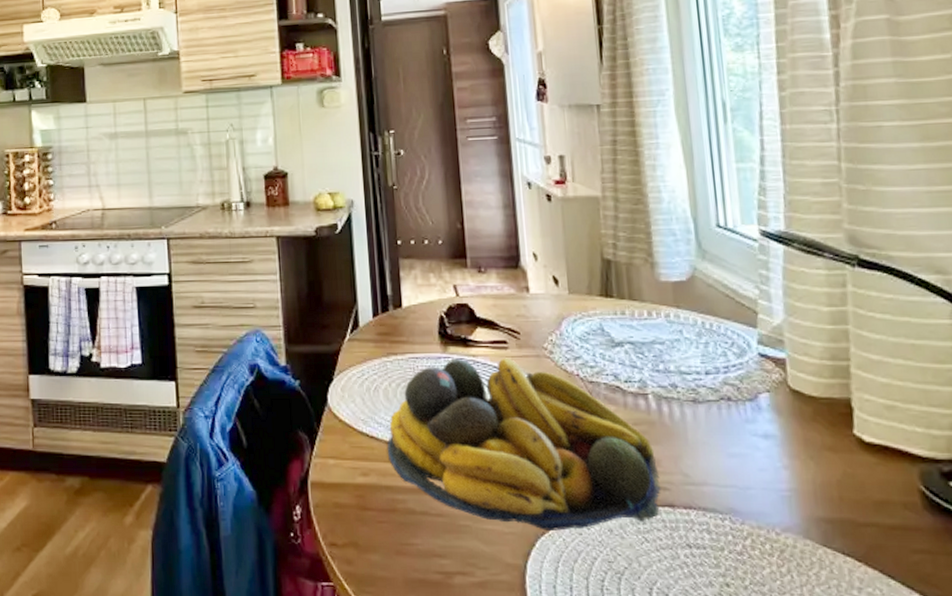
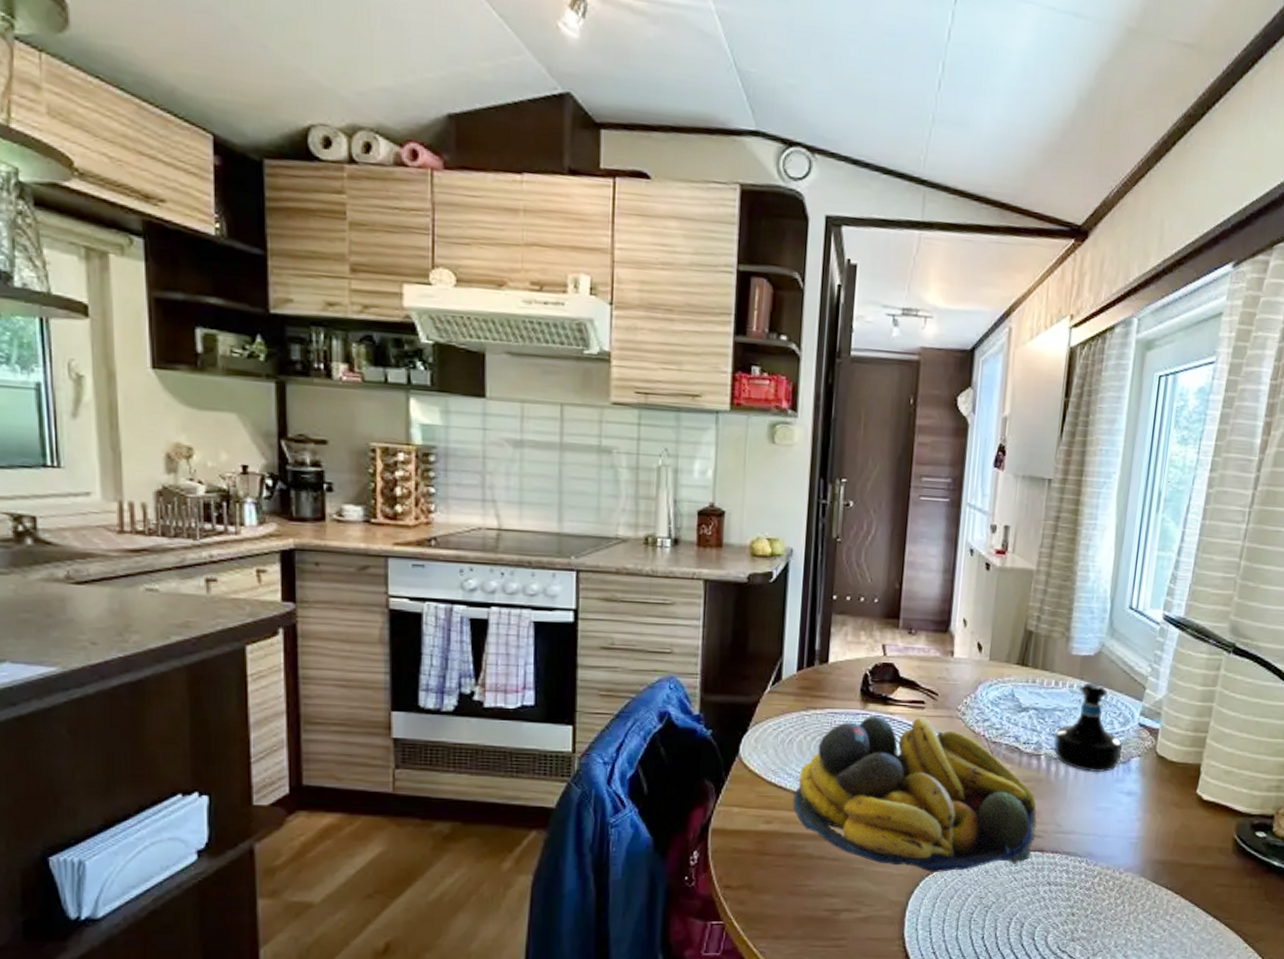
tequila bottle: none [658,309,745,413] -> present [1053,681,1122,773]

